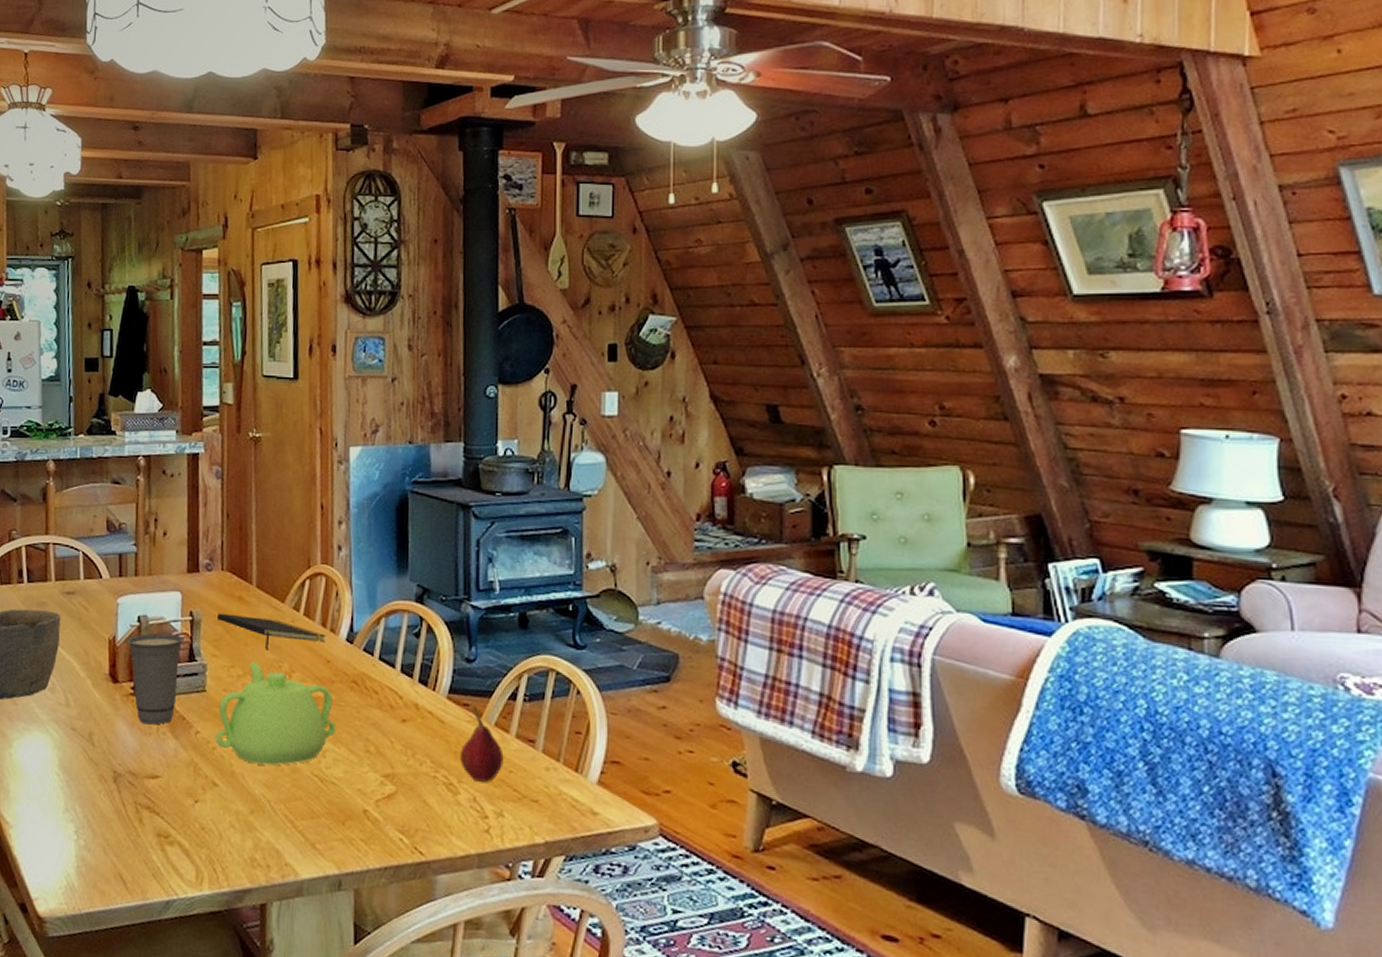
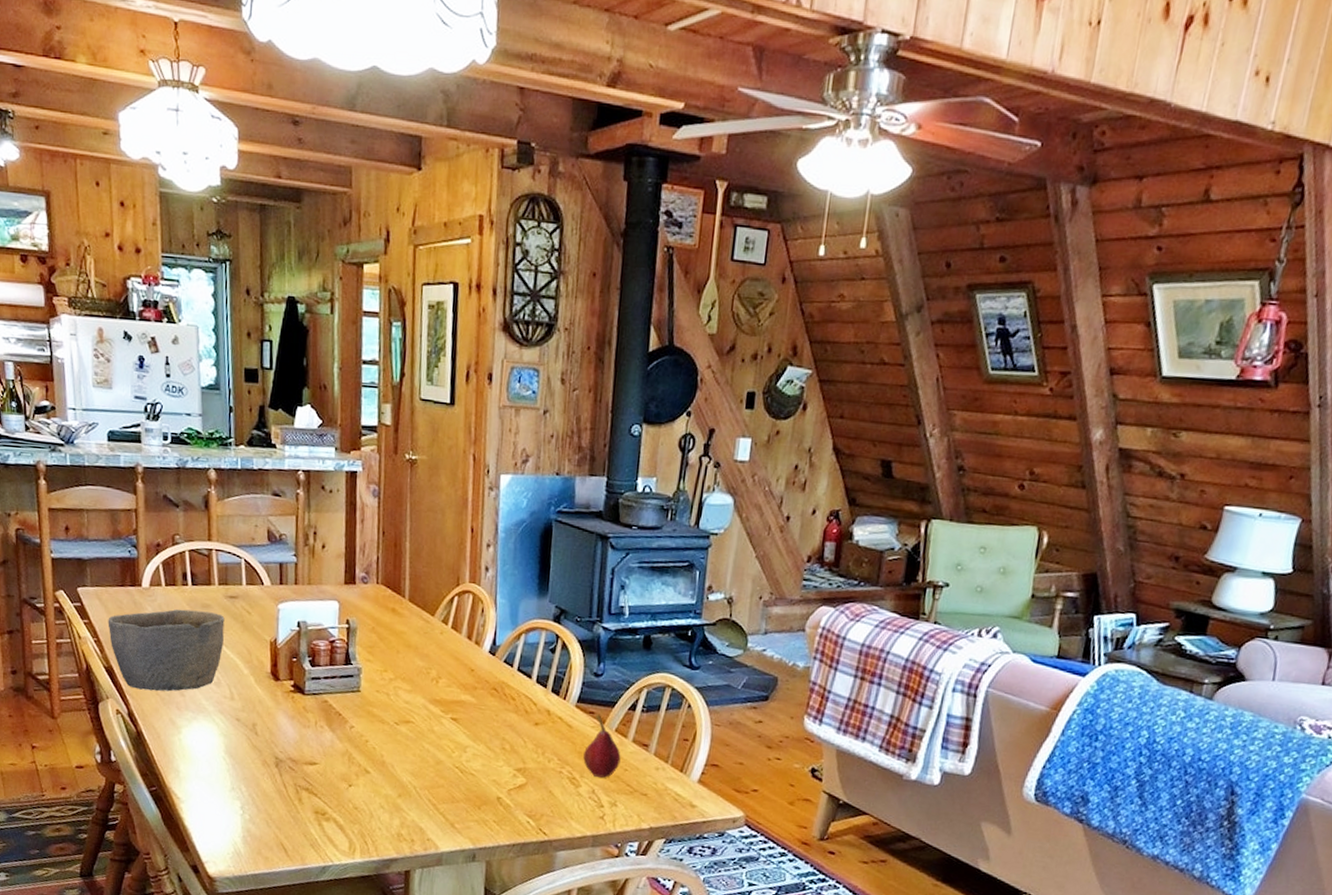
cup: present [126,633,185,725] -> none [286,637,341,719]
teapot: present [215,661,337,766] -> none [368,667,477,758]
notepad: present [217,613,326,650] -> none [372,622,471,658]

